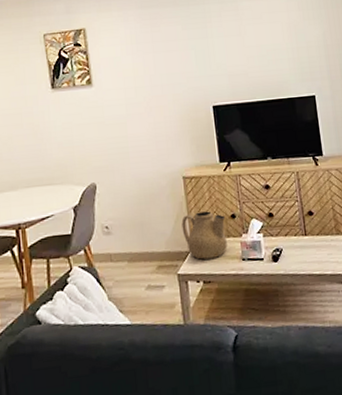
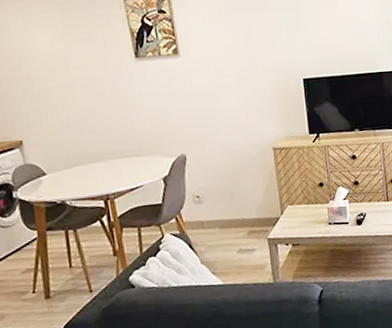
teapot: present [181,211,227,260] -> none [271,180,315,225]

